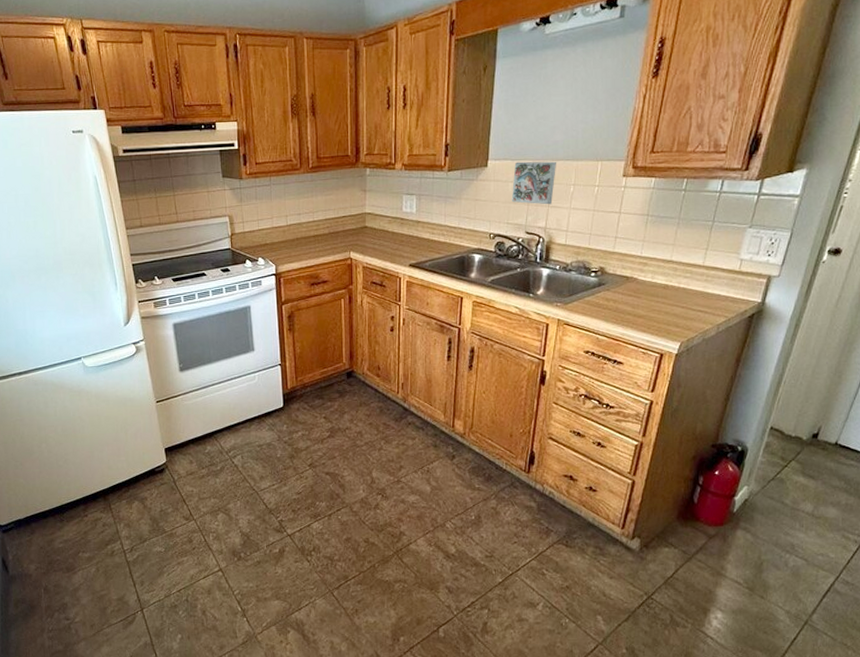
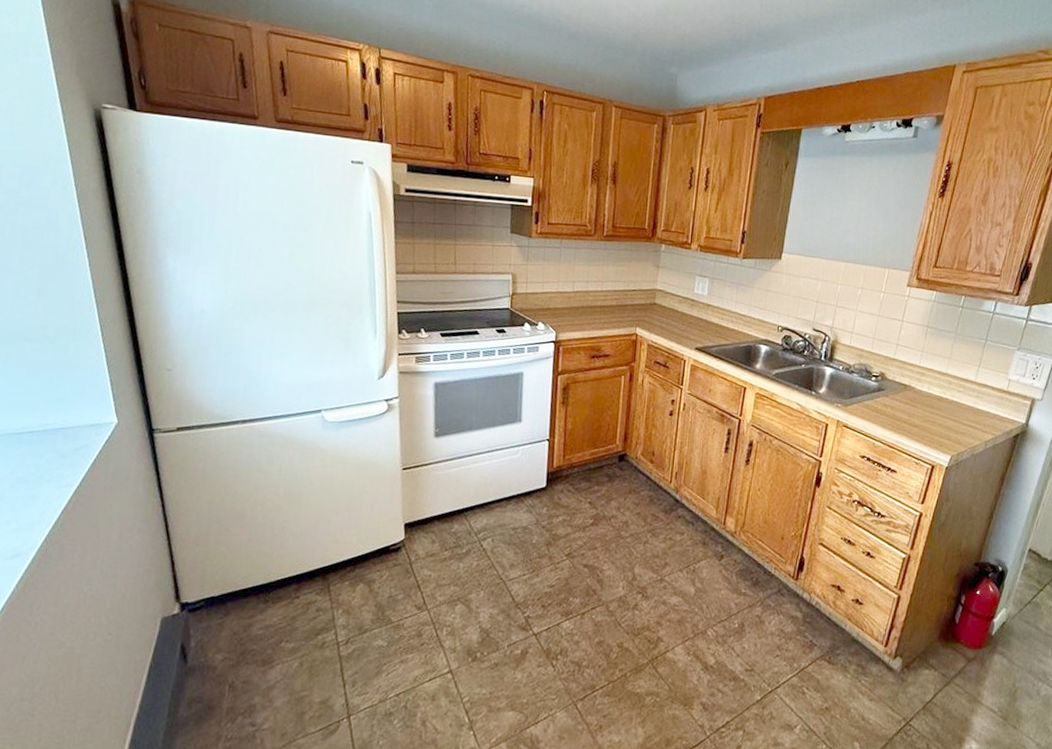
decorative tile: present [511,161,557,205] -> none [801,258,848,305]

